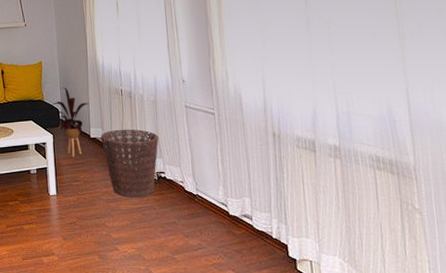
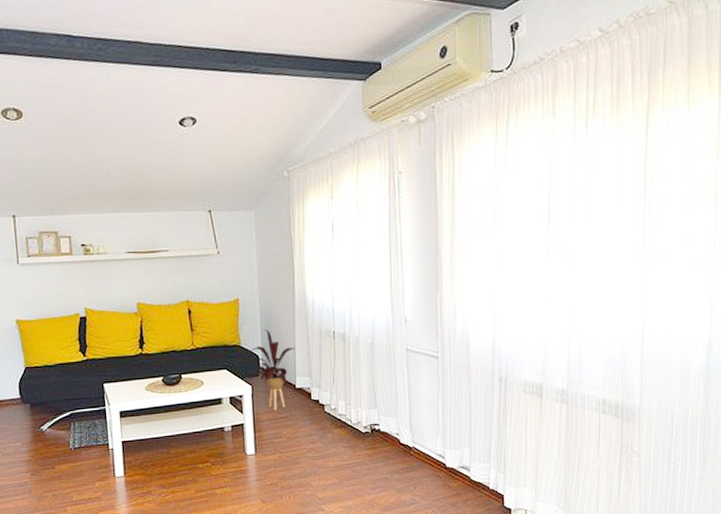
basket: present [100,129,159,198] -> none [307,376,375,454]

